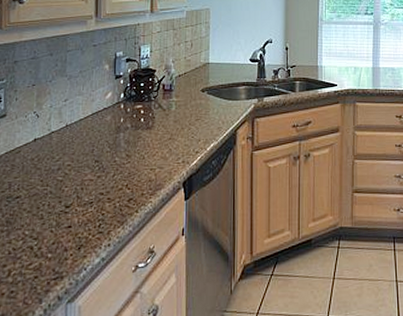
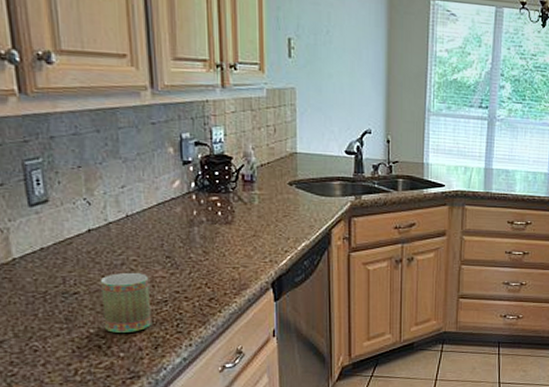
mug: none [38,177,79,234] -> present [100,273,152,333]

